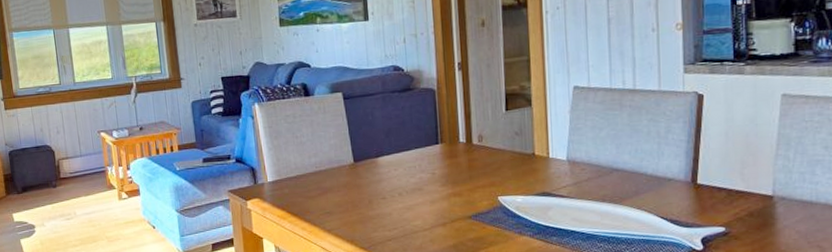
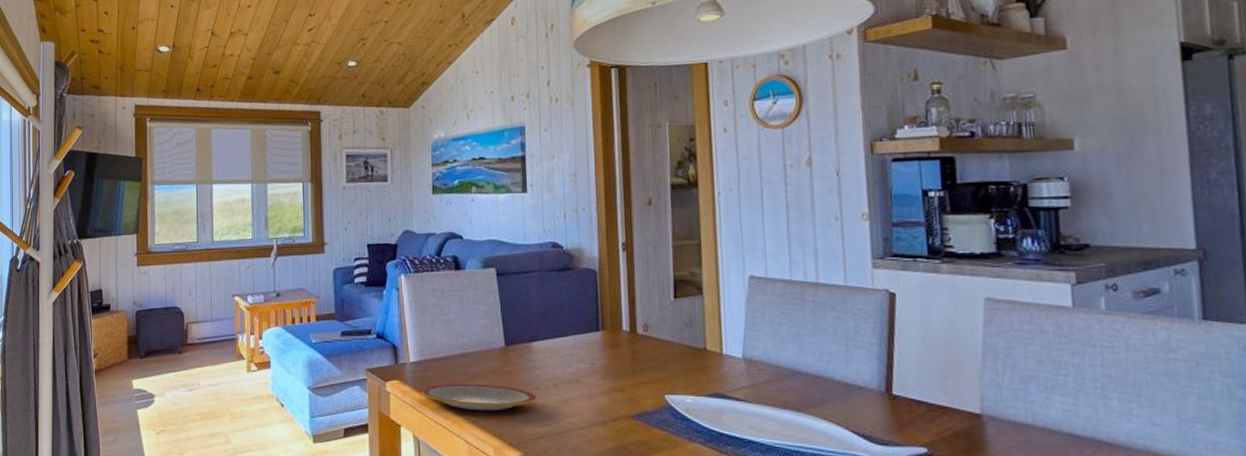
plate: none [280,197,384,221] -> present [422,383,537,411]

